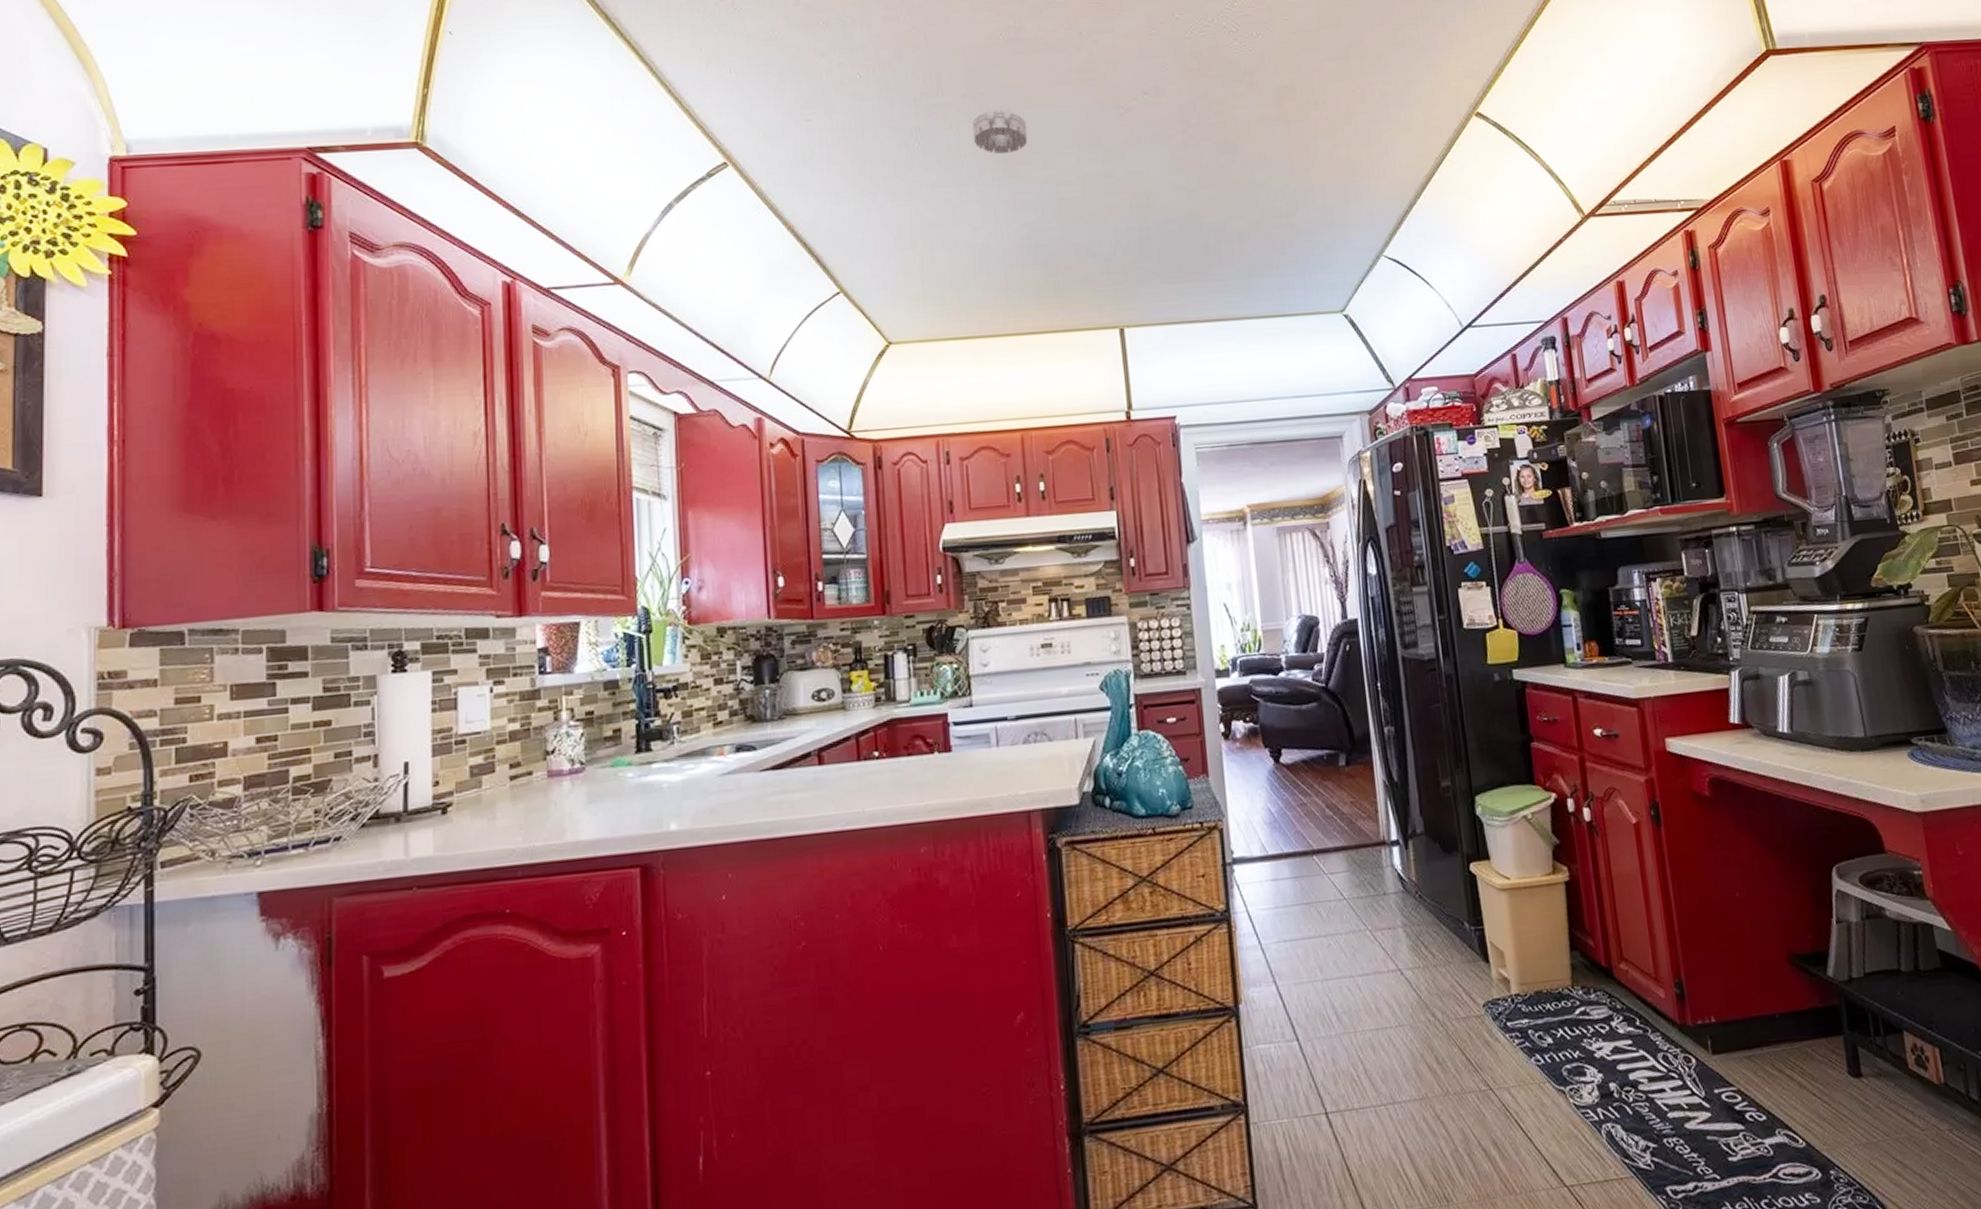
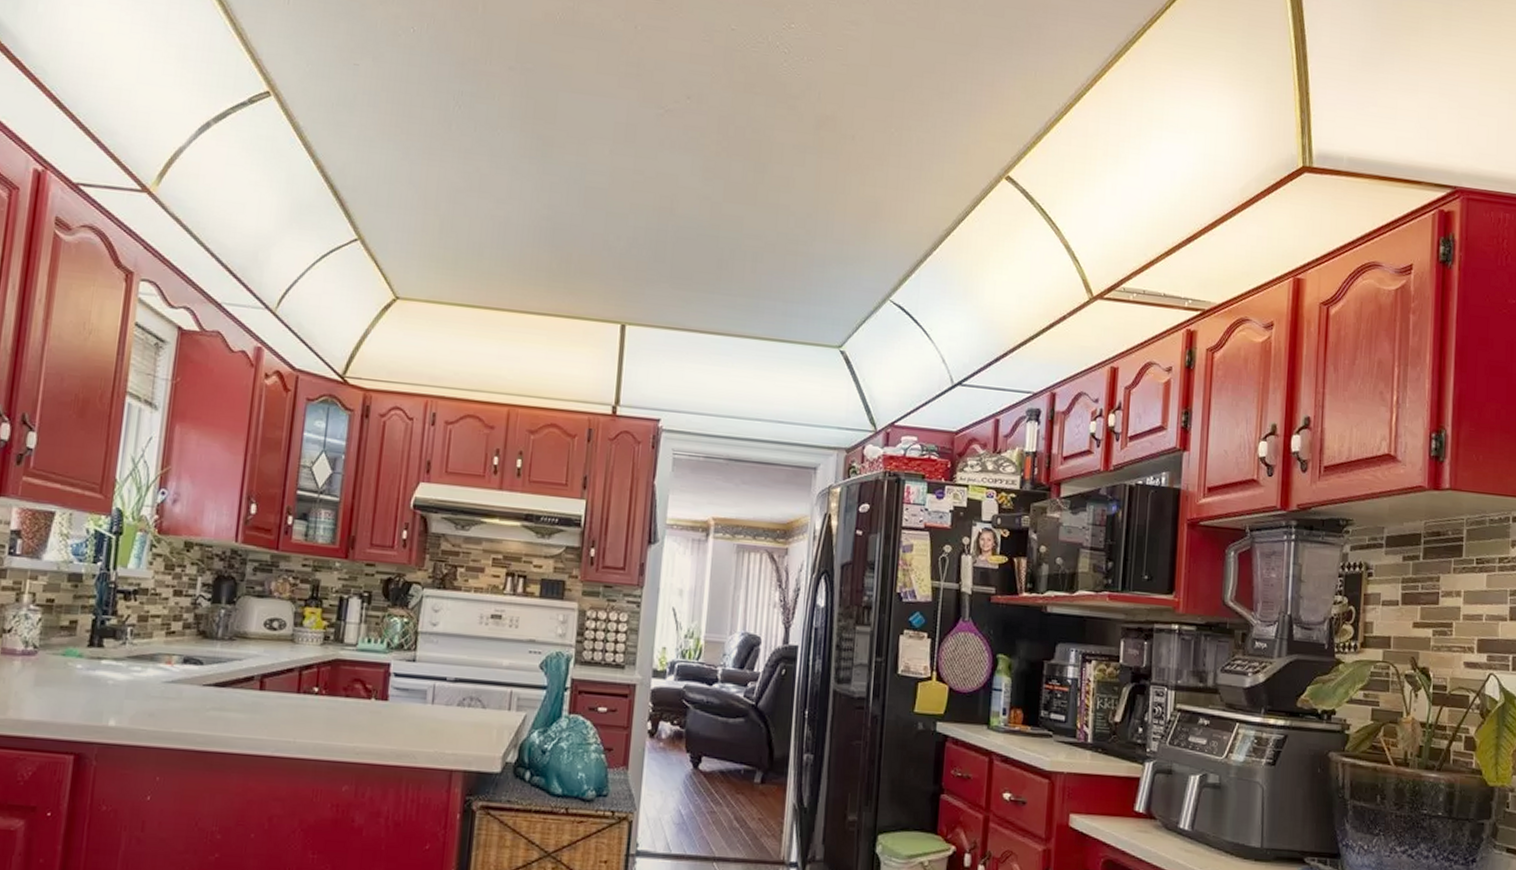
smoke detector: present [972,109,1028,155] -> none [512,87,568,134]

